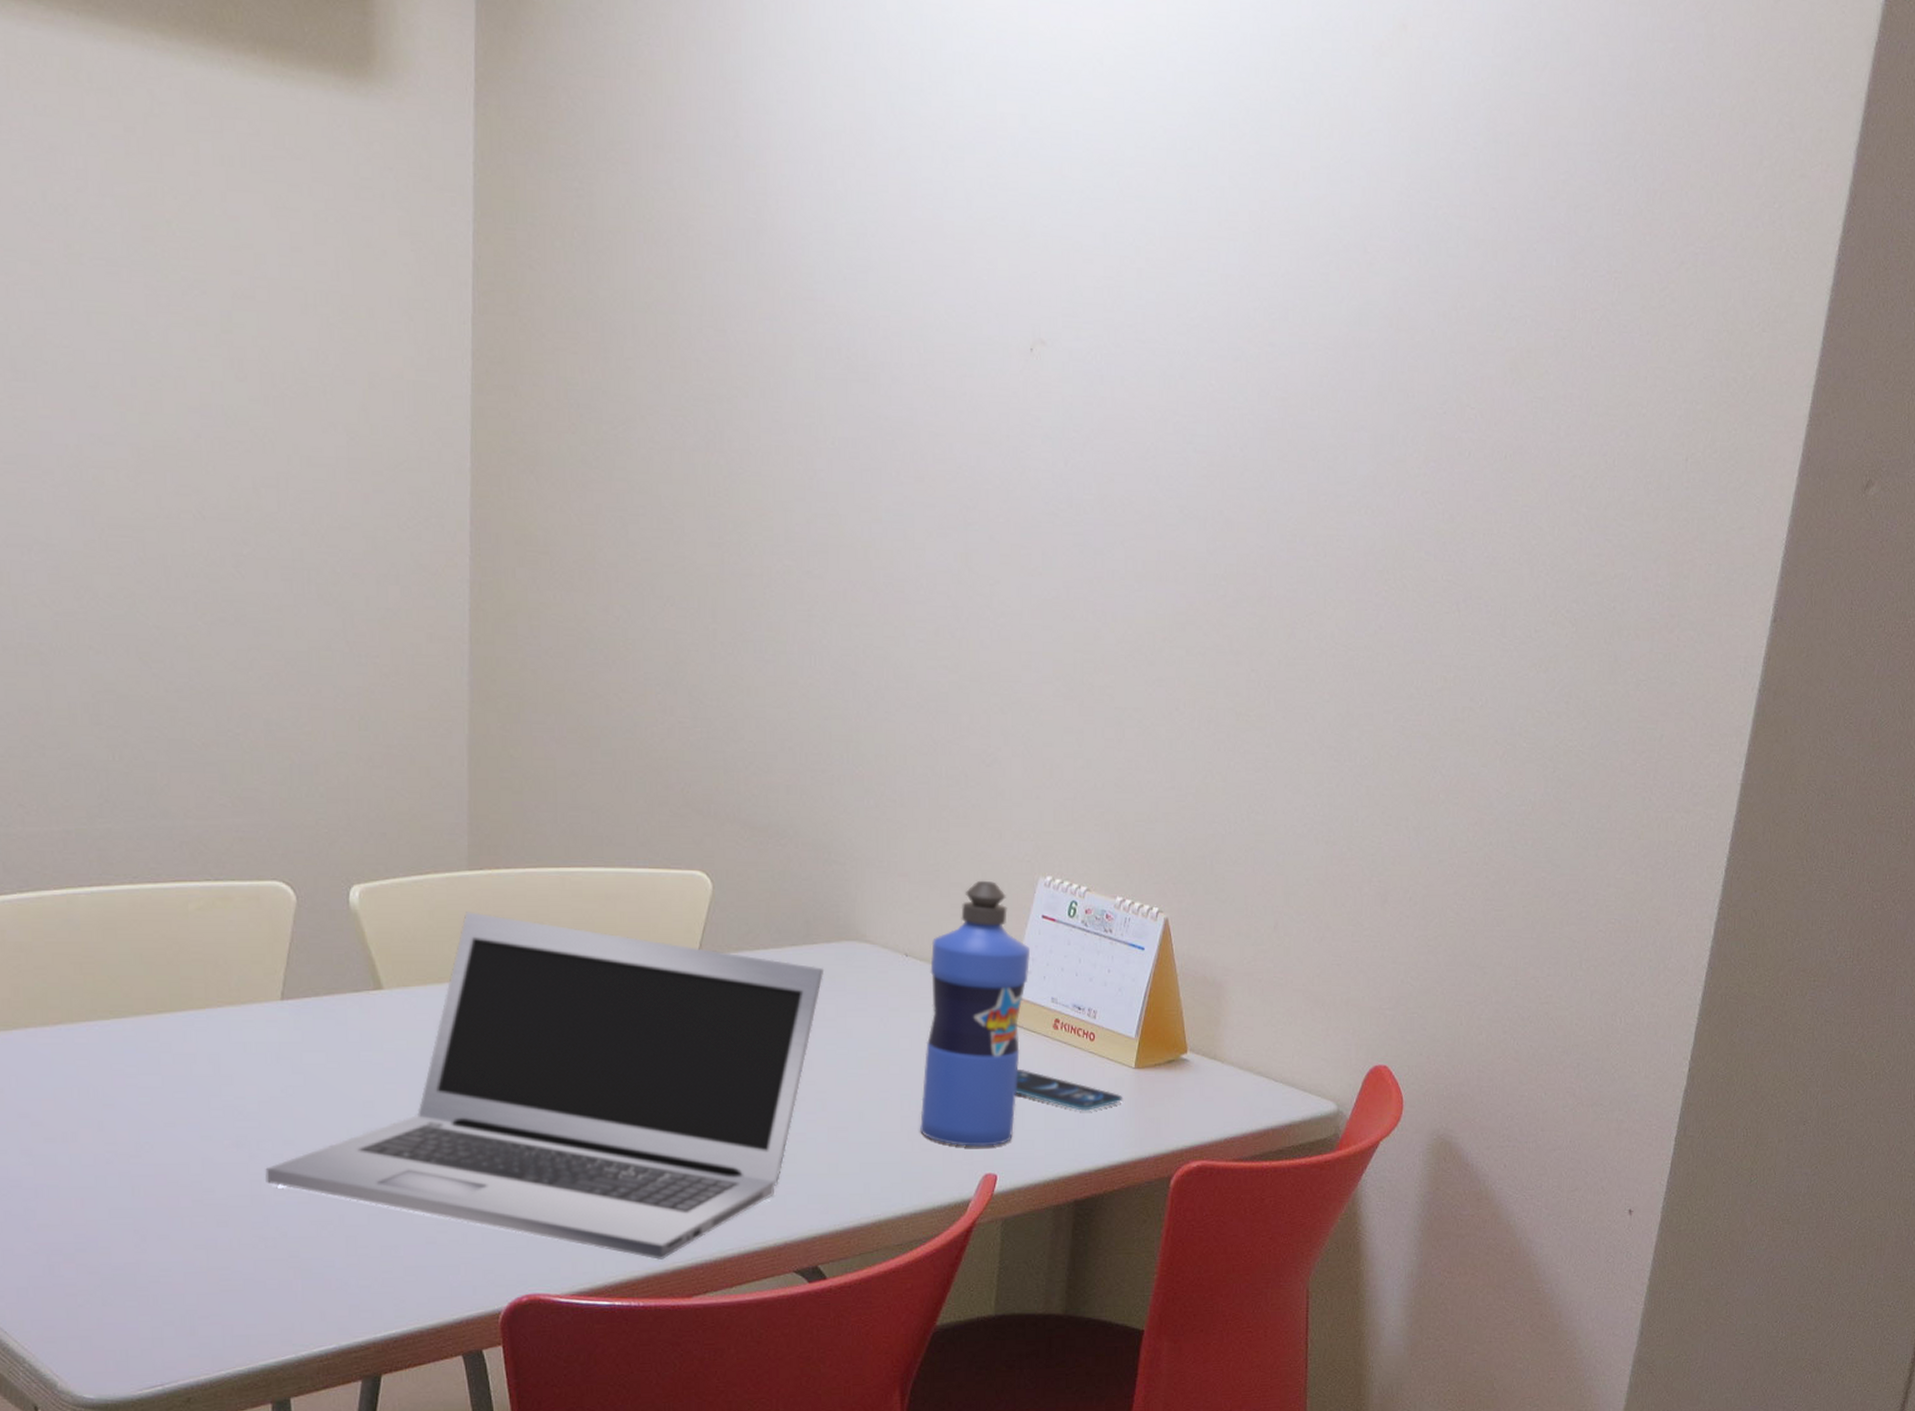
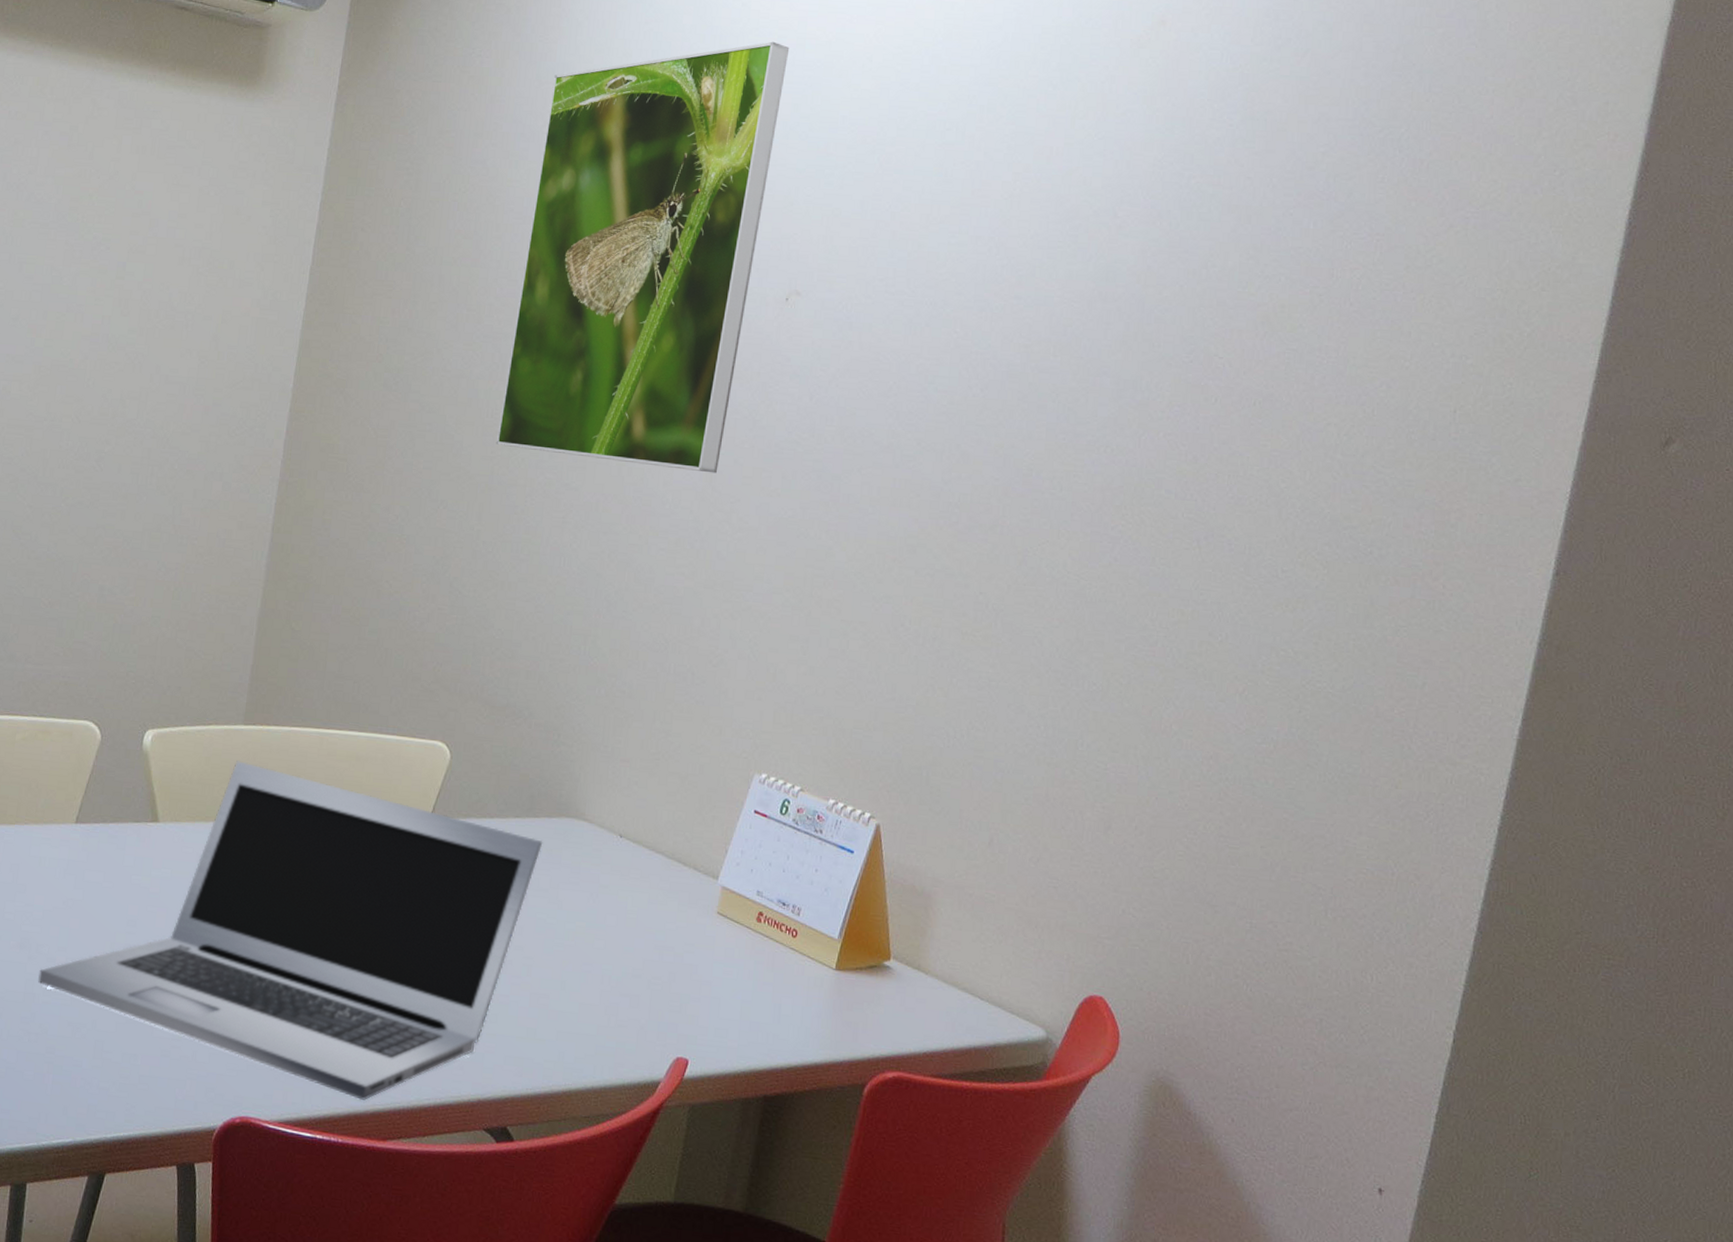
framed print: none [722,36,1011,553] -> present [495,41,790,474]
water bottle: present [920,880,1031,1147] -> none [618,771,740,1030]
smartphone: present [1015,1068,1124,1111] -> none [713,956,822,1007]

